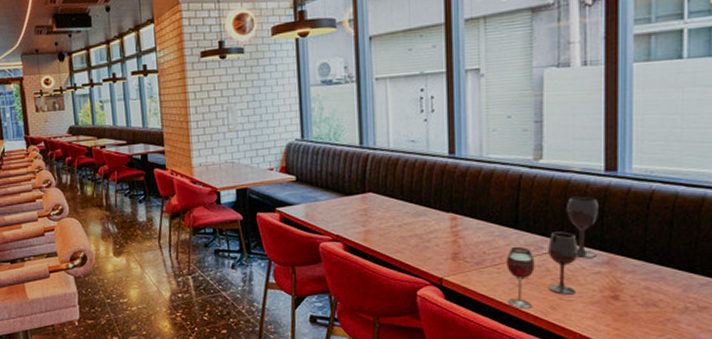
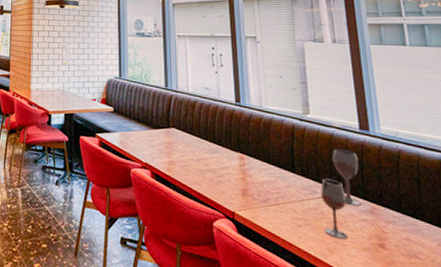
wineglass: present [506,246,535,309] -> none [287,188,312,249]

